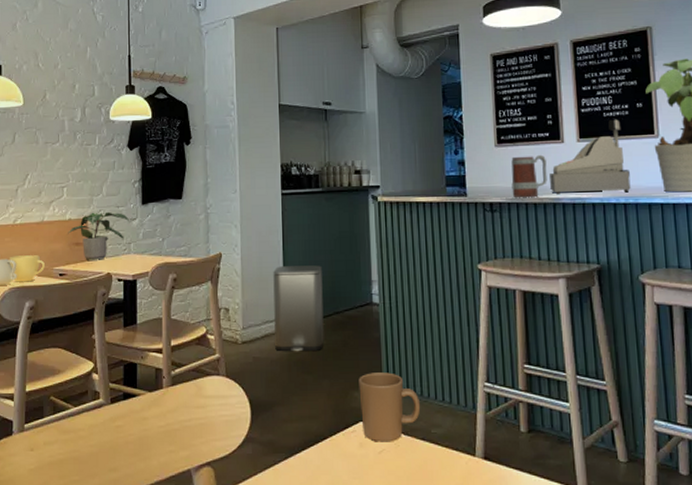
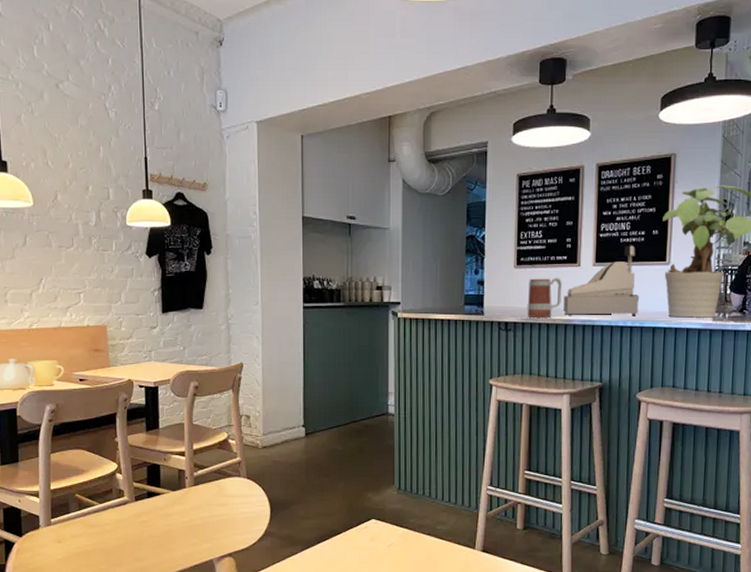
potted plant: present [68,211,129,260] -> none [86,319,149,367]
pedal bin: present [273,264,324,352] -> none [293,376,341,457]
mug: present [358,372,421,442] -> none [372,476,429,537]

